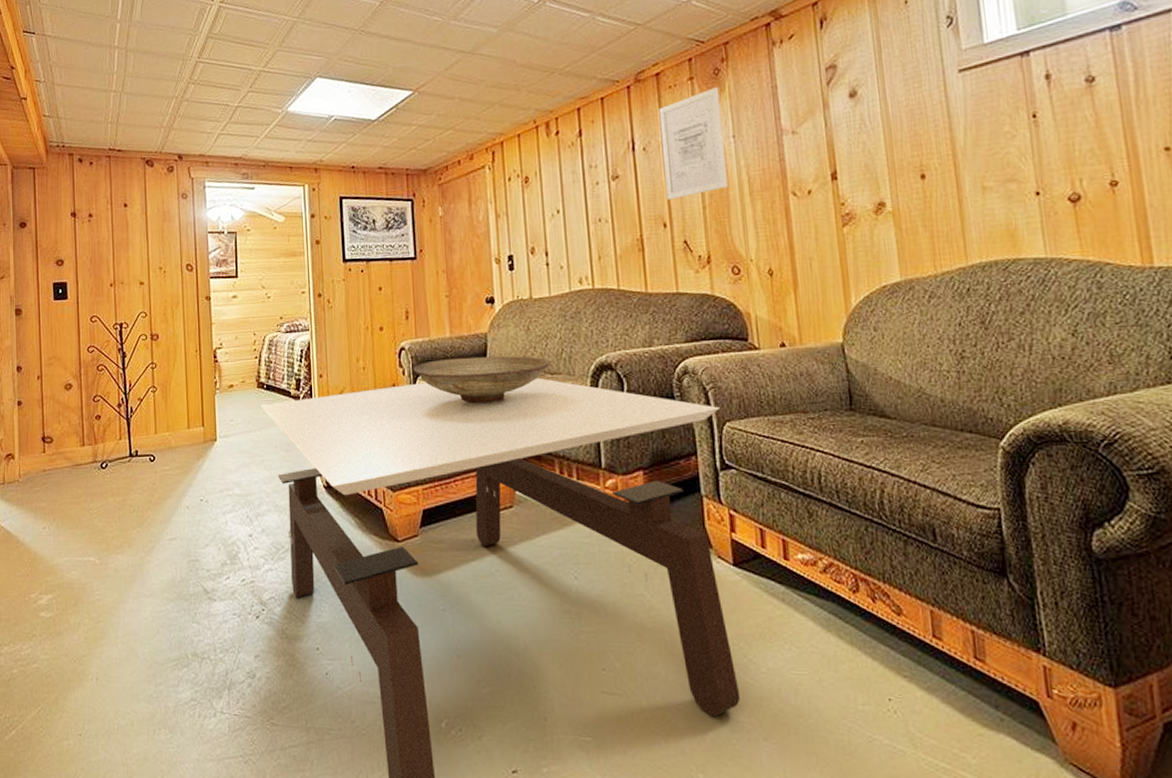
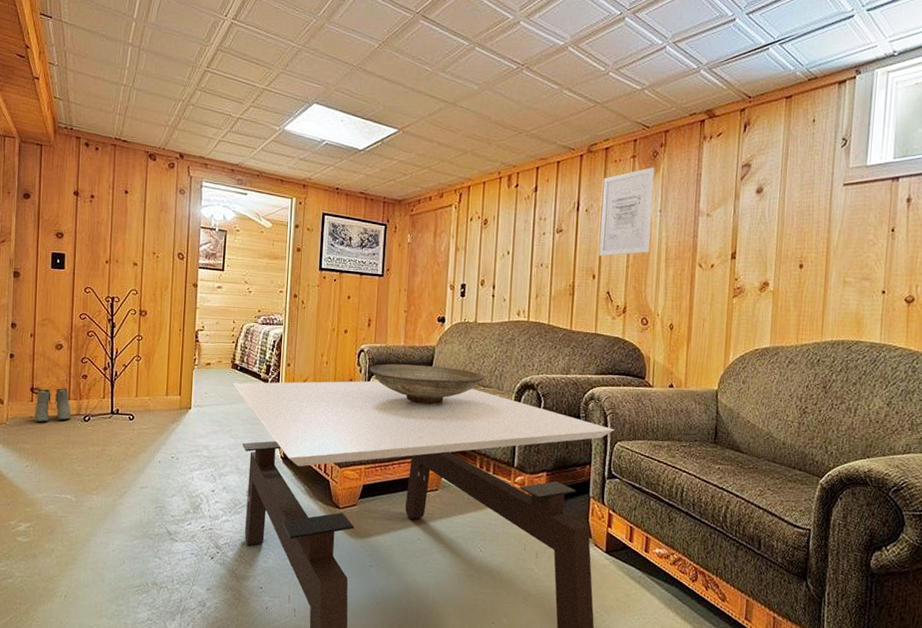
boots: none [48,433,86,476] -> present [34,388,71,423]

